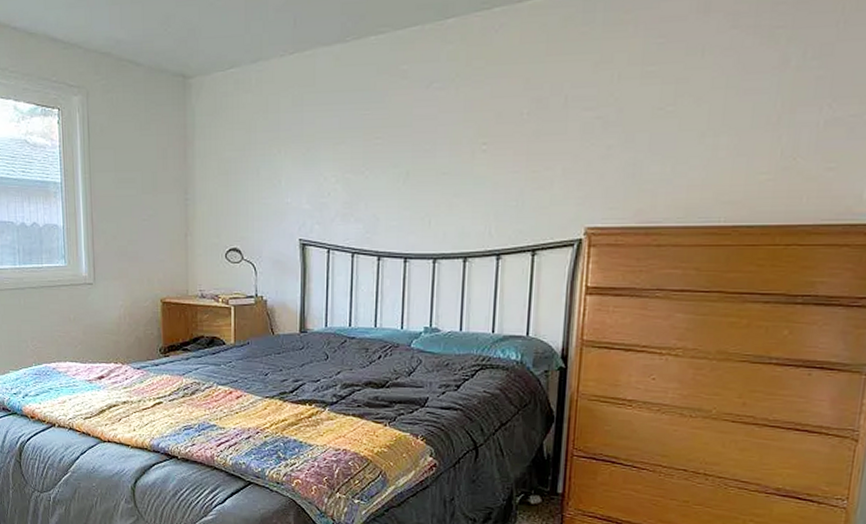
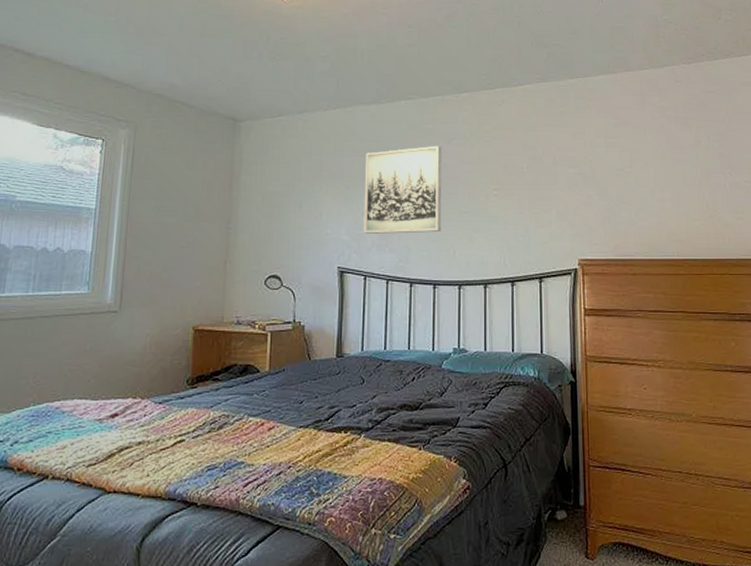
wall art: none [326,91,420,202] -> present [363,145,442,234]

